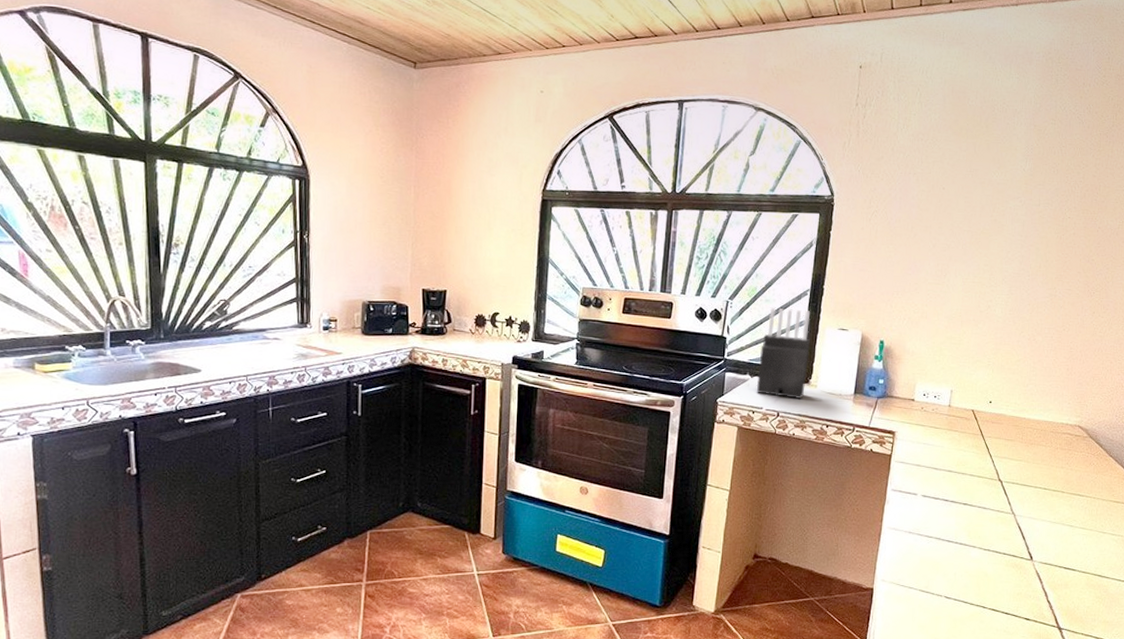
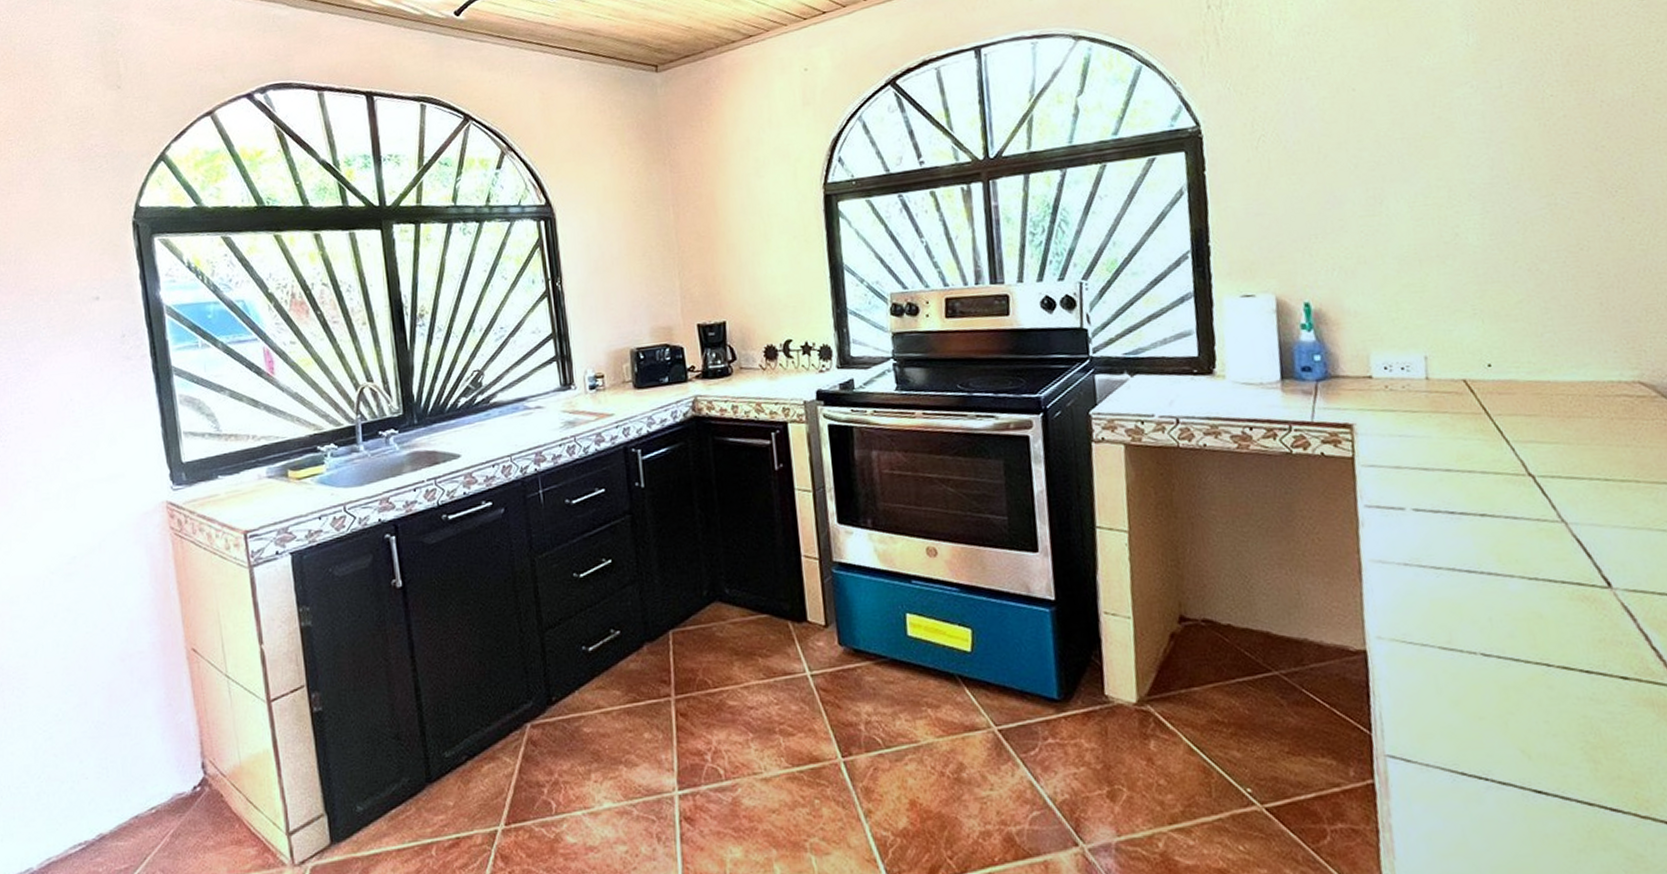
knife block: present [756,307,811,399] -> none [1137,278,1209,398]

